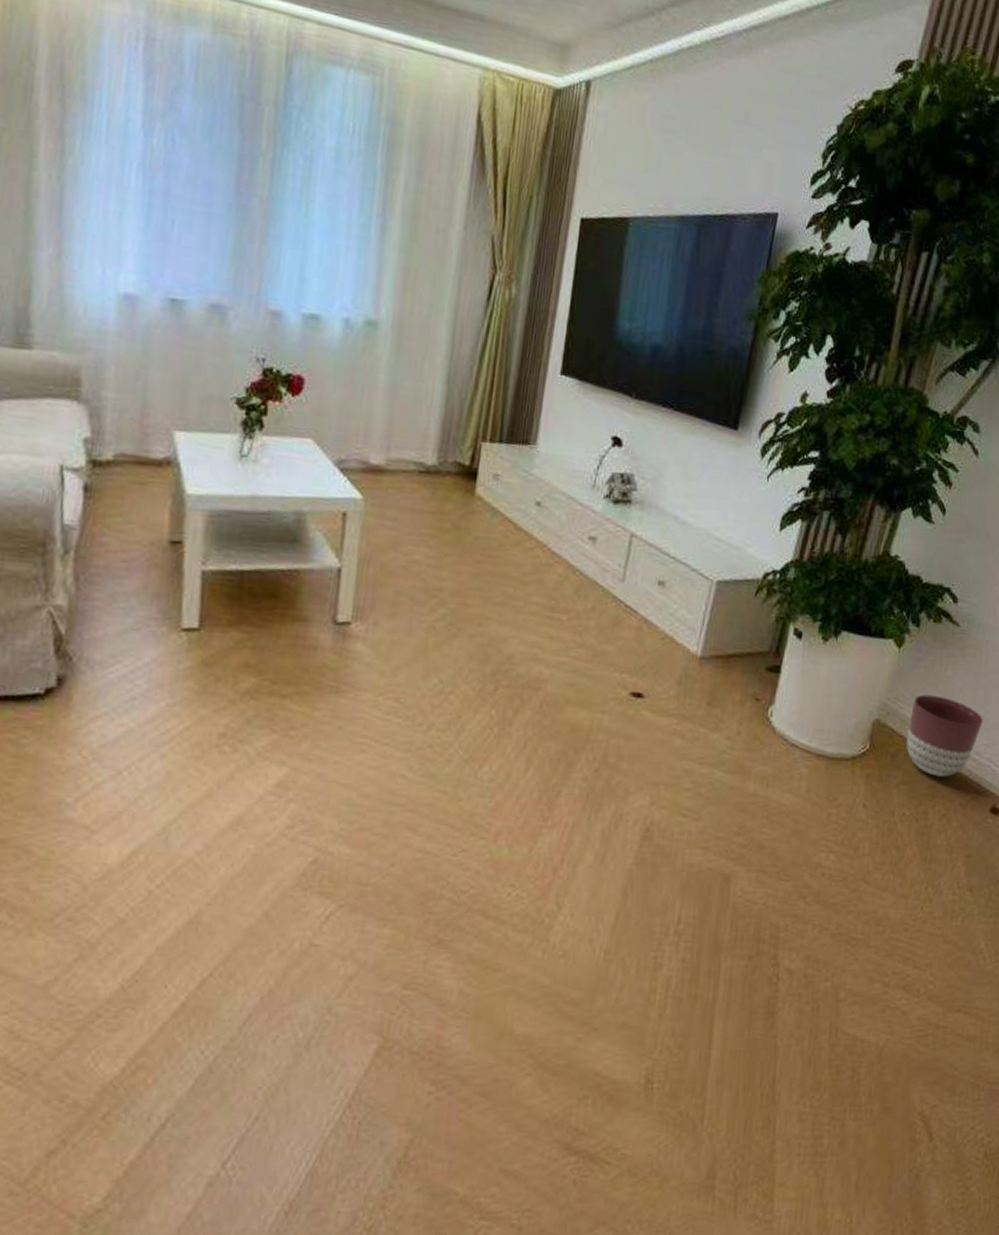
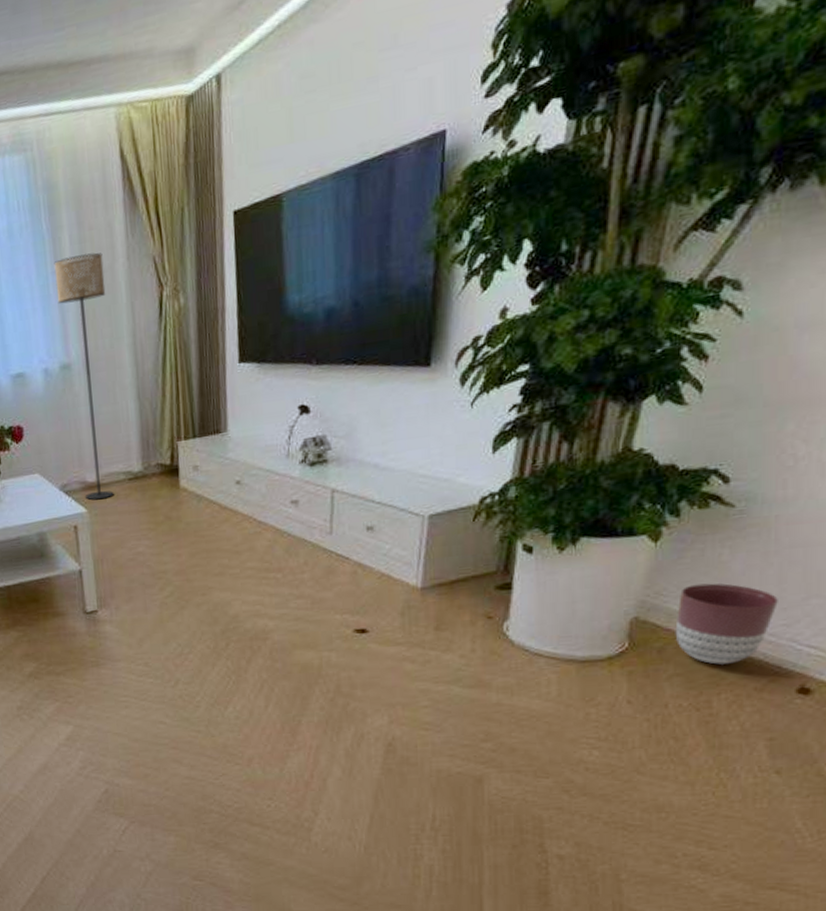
floor lamp: none [363,203,438,488] -> present [54,252,114,500]

